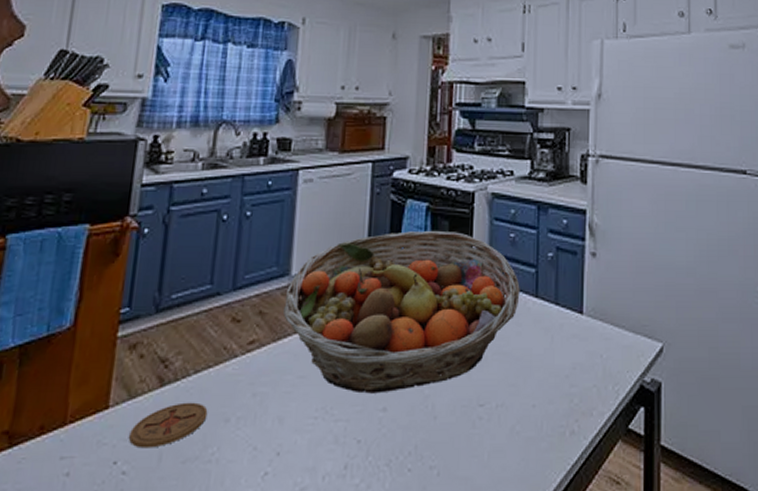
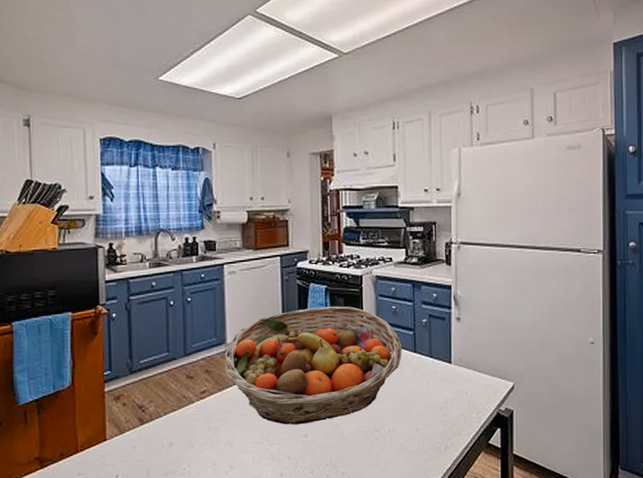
coaster: present [129,402,208,449] -> none [124,434,178,466]

